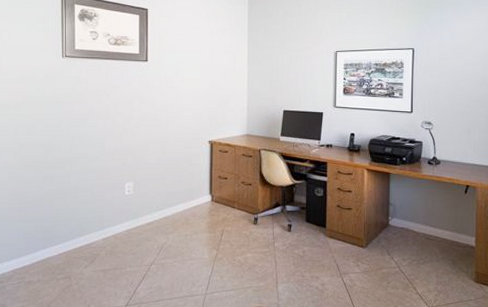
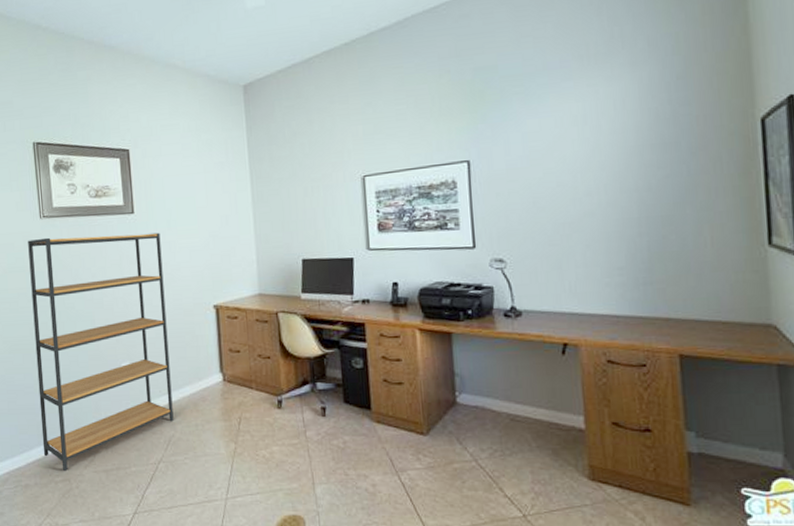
bookshelf: none [48,74,169,270] -> present [28,232,174,471]

